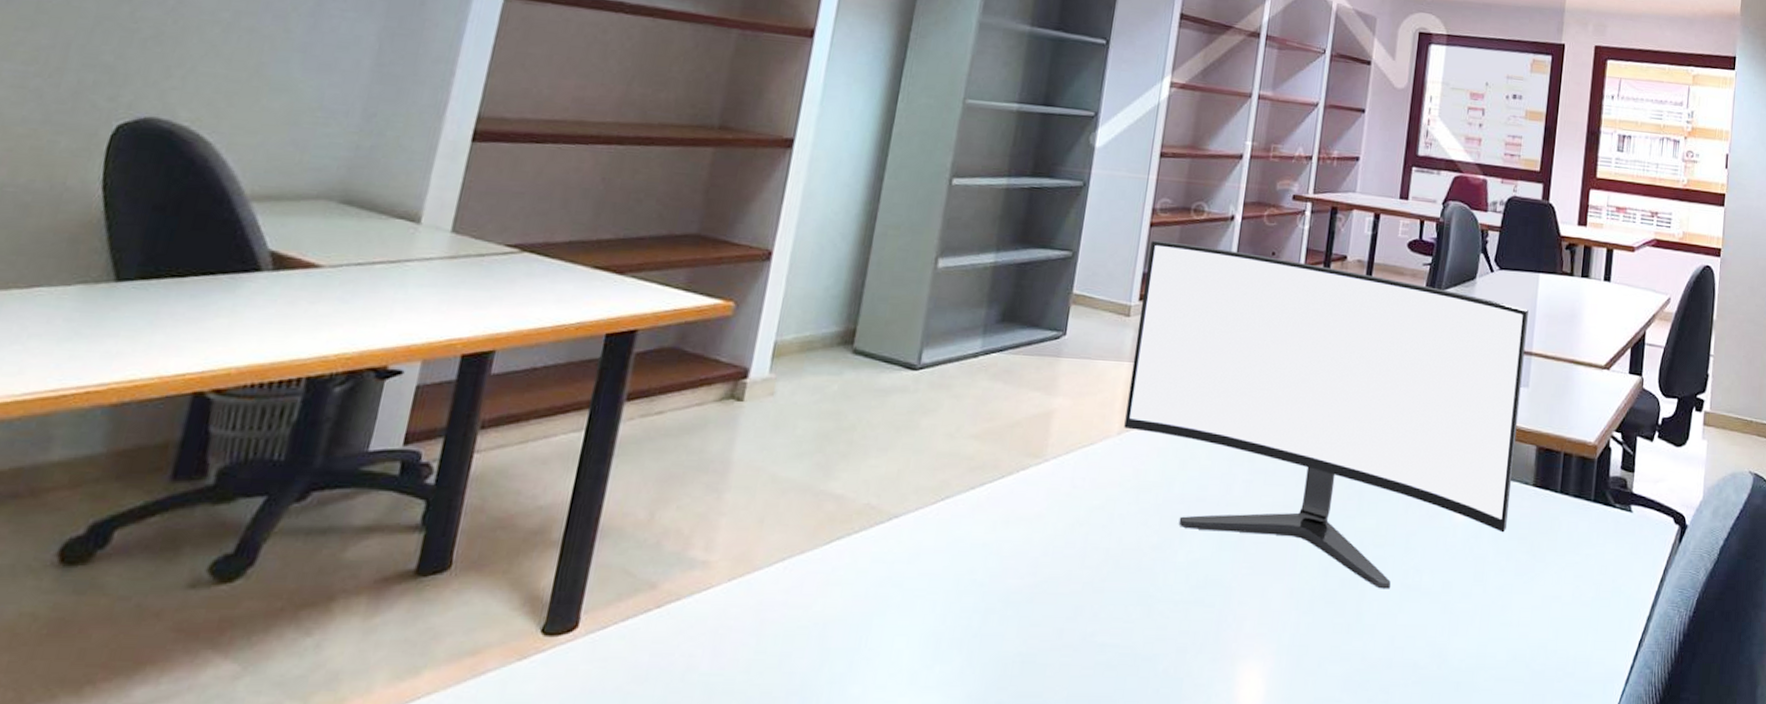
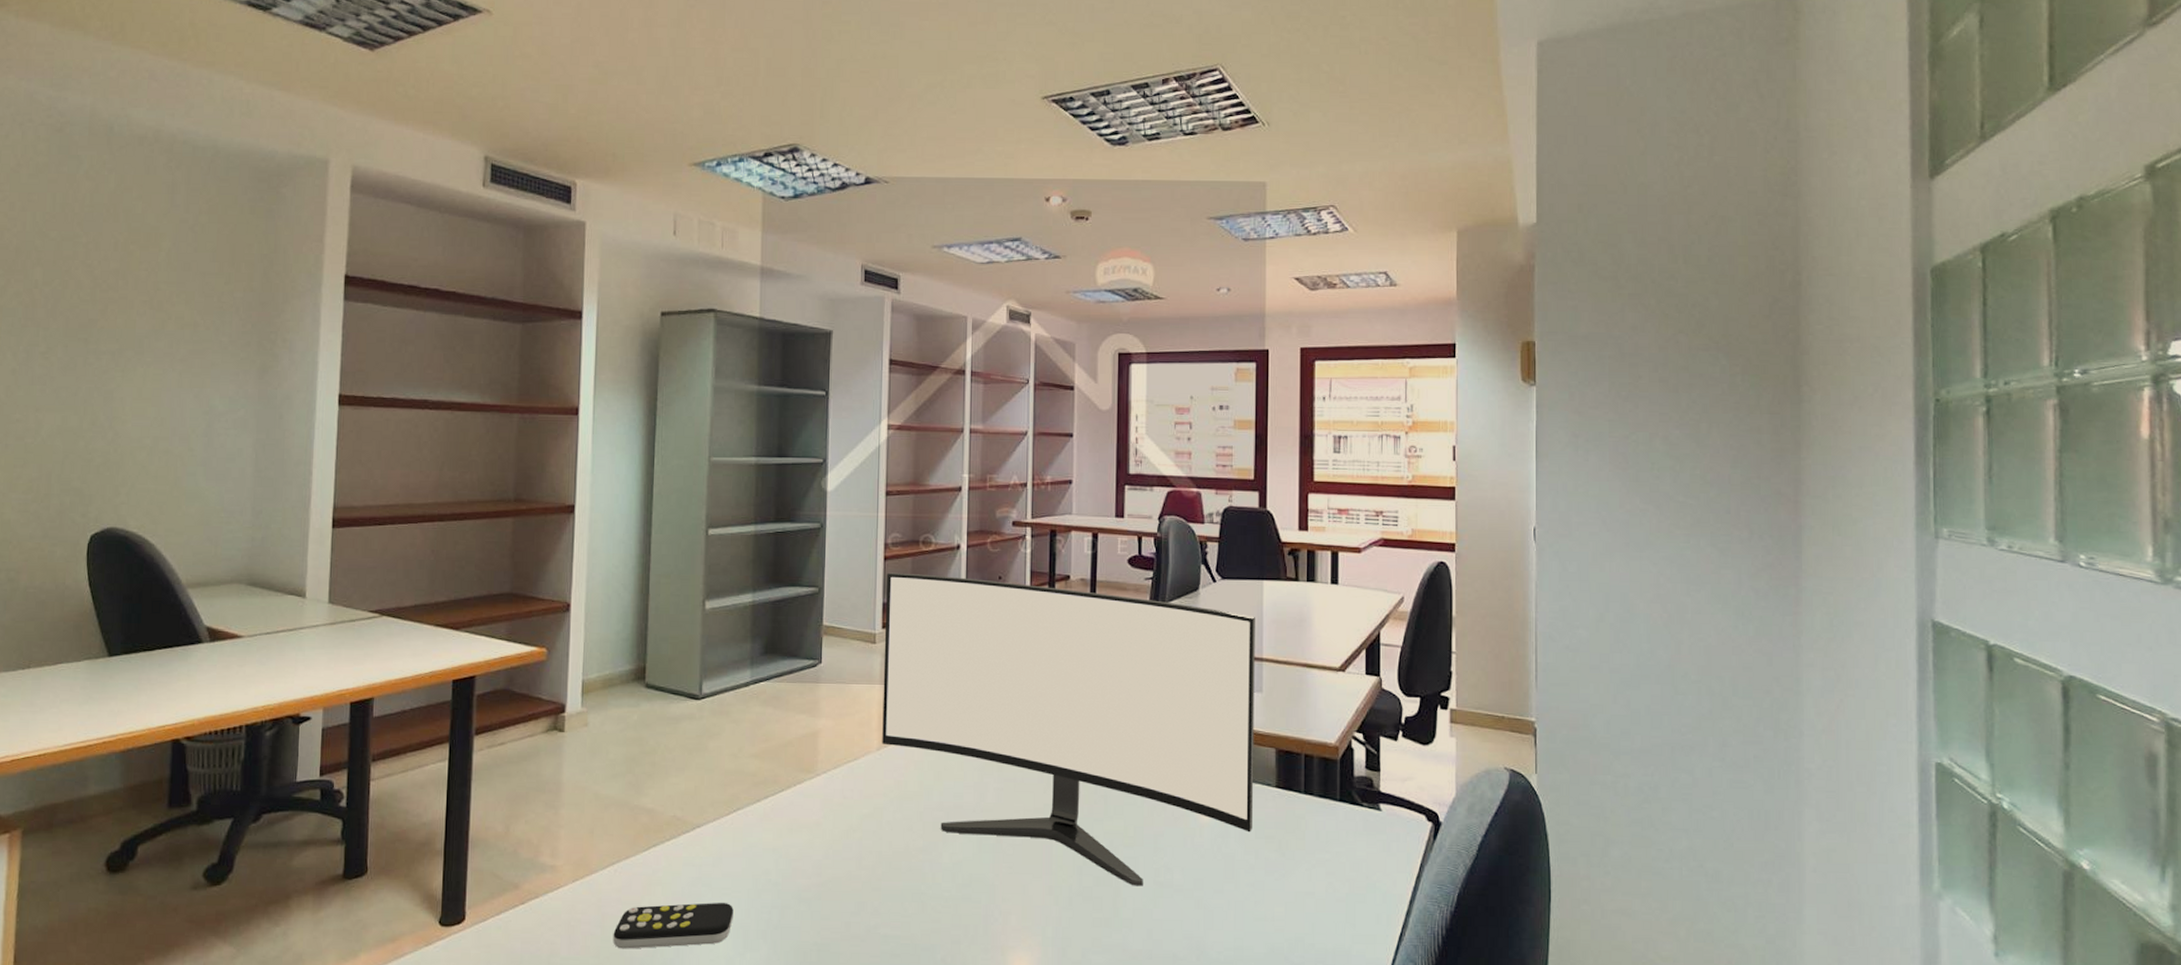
remote control: none [770,605,927,662] -> present [613,902,733,949]

